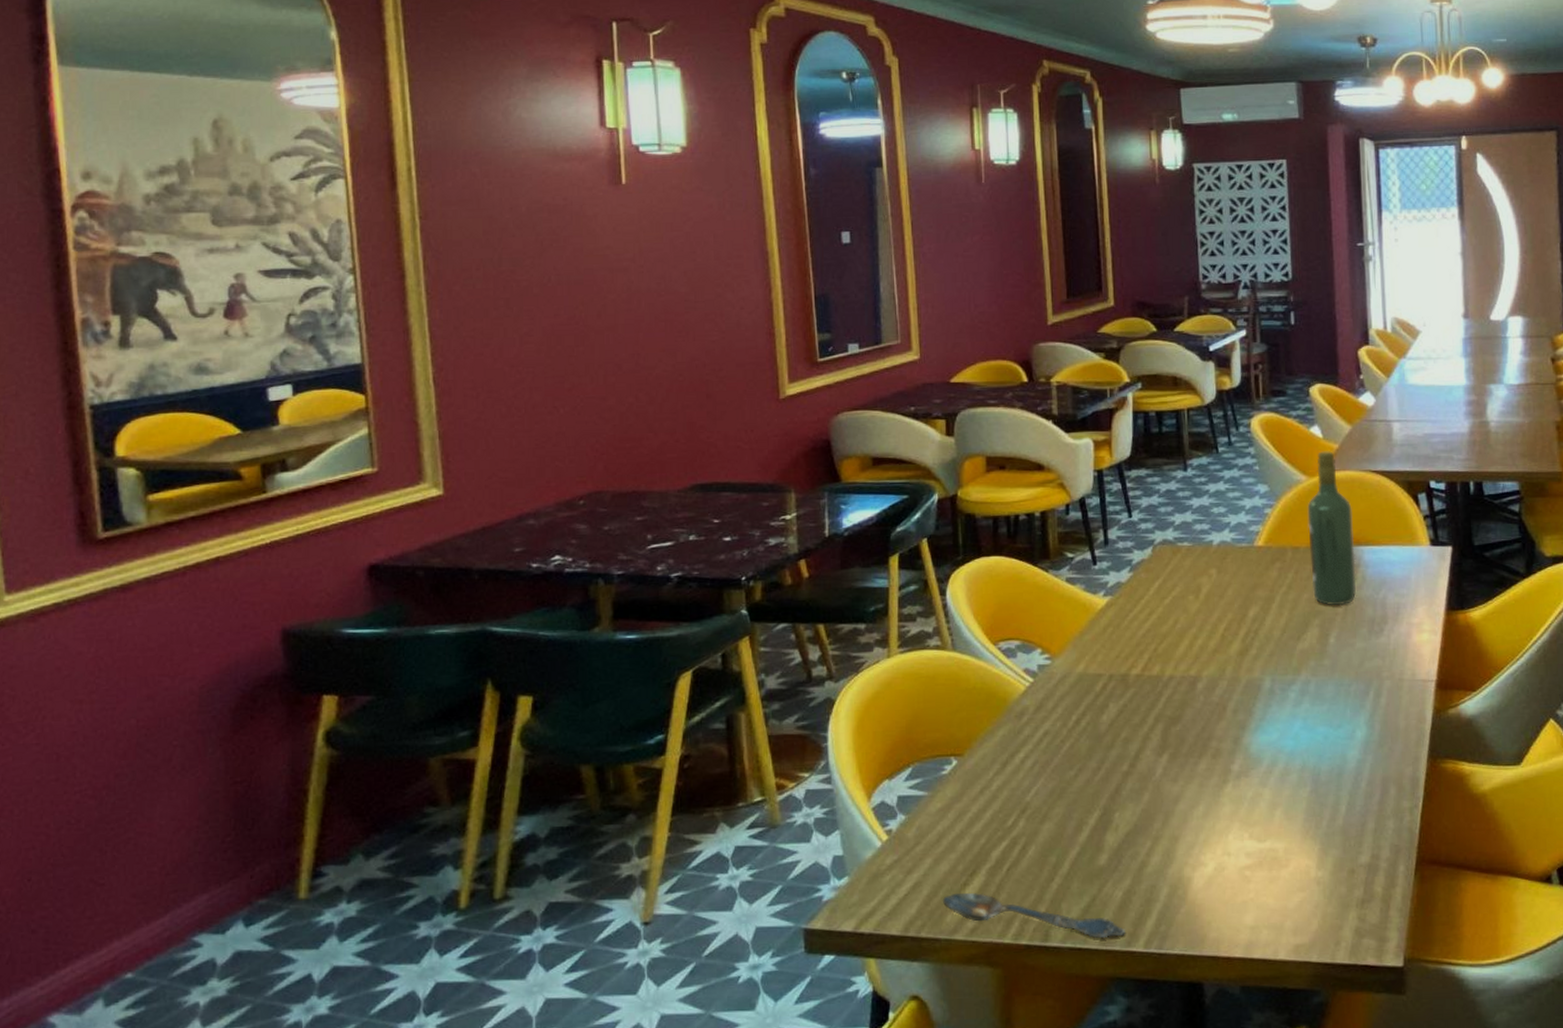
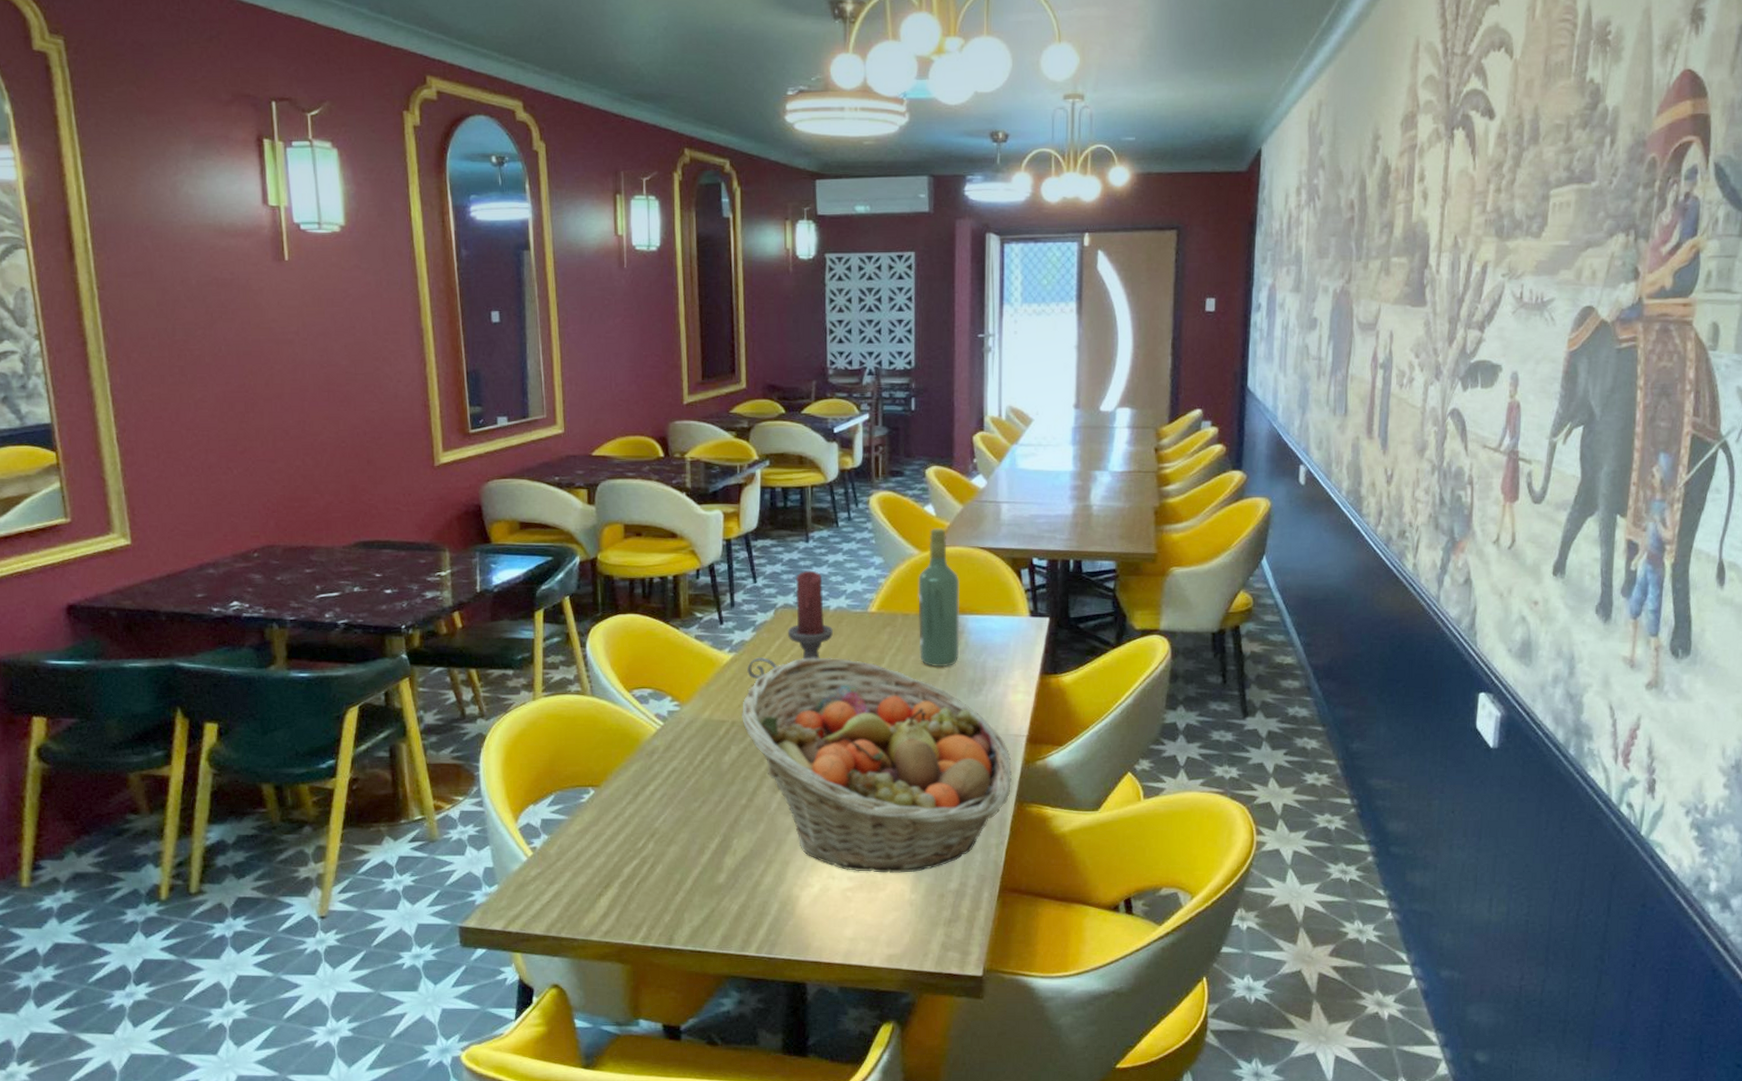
spoon: present [942,892,1125,939] -> none [580,901,740,944]
fruit basket: none [1119,598,1422,847] -> present [741,657,1012,873]
candle holder: none [1124,501,1221,641] -> present [747,570,834,693]

